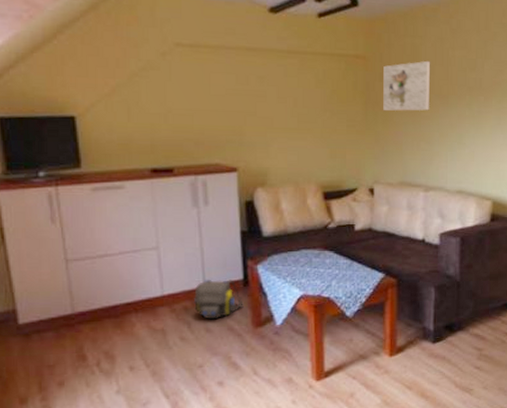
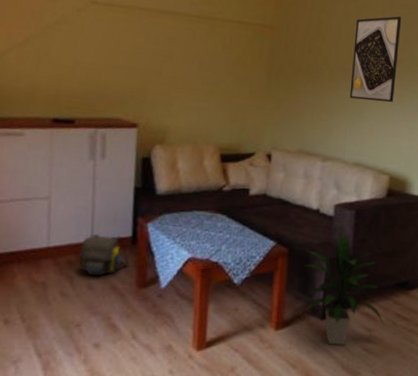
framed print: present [383,60,431,111] -> none [286,34,336,82]
indoor plant: none [413,259,494,366] -> present [303,232,385,345]
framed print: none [448,36,498,127] -> present [349,16,402,103]

